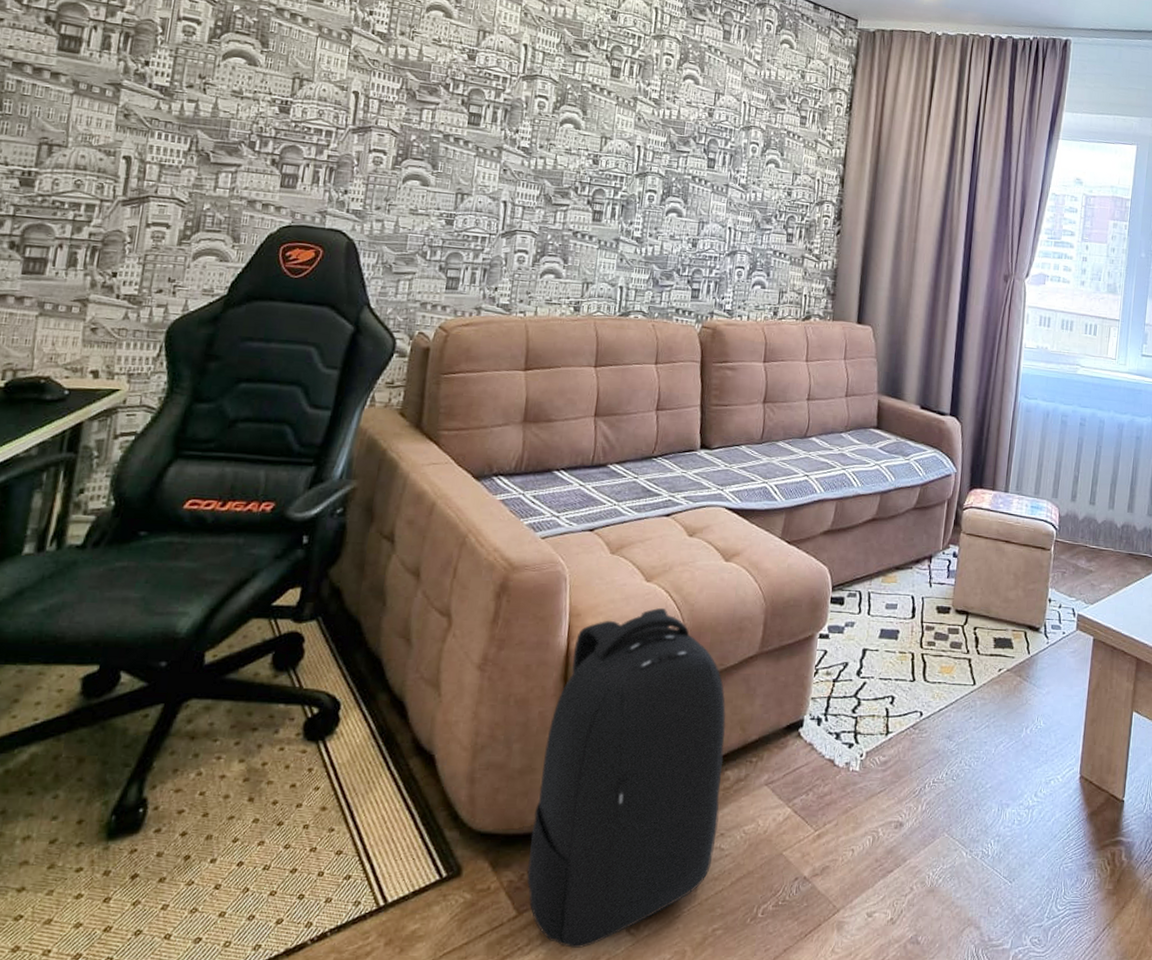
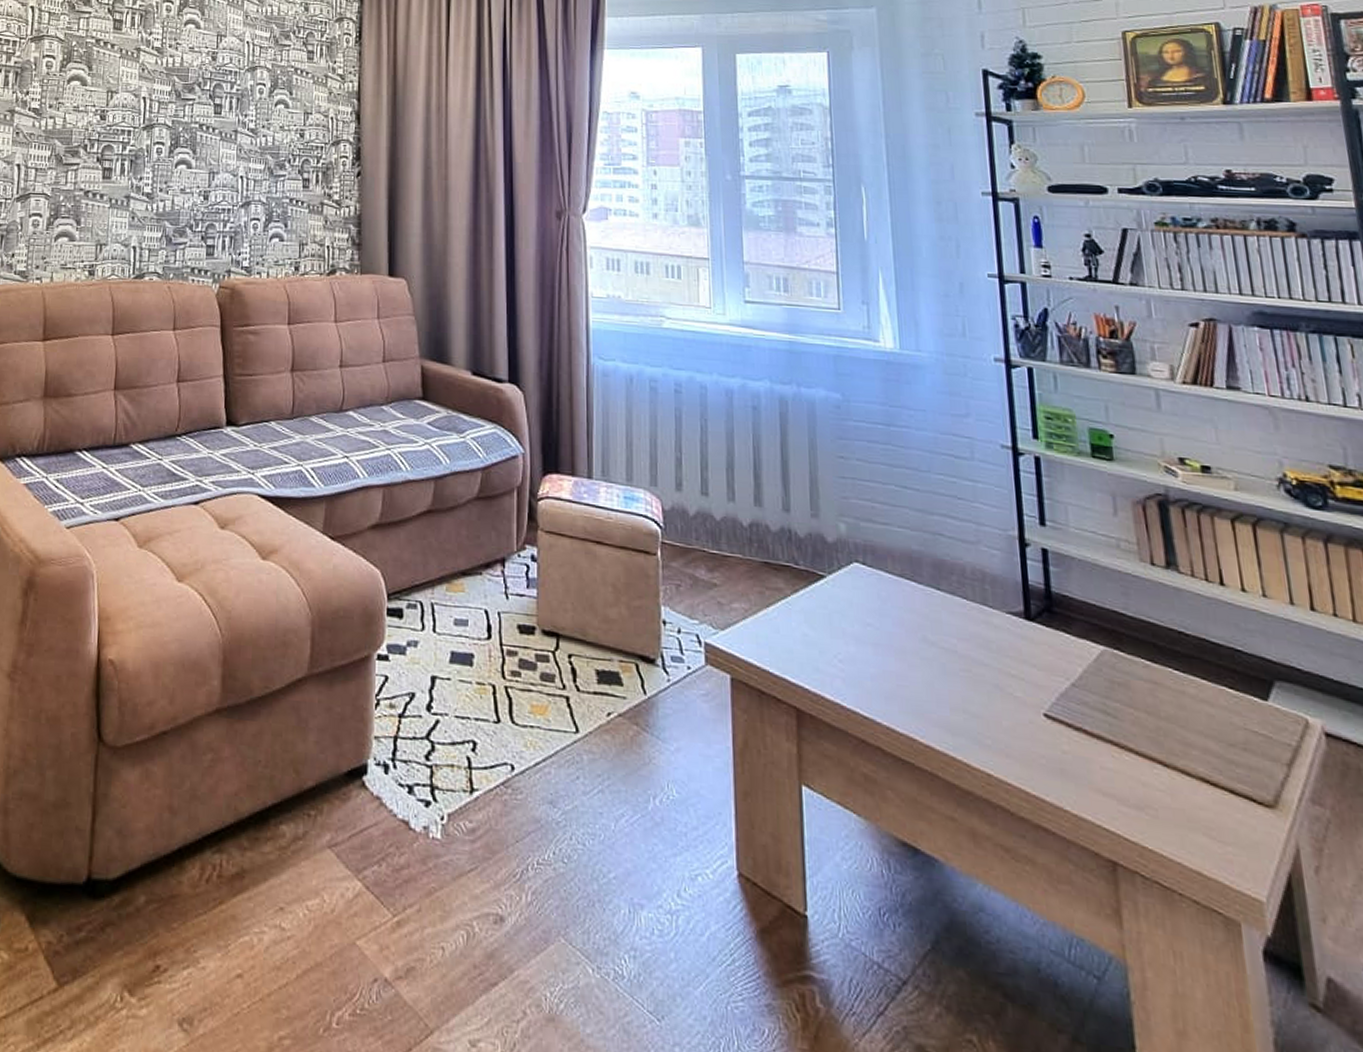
backpack: present [526,607,726,948] -> none [66,613,277,1041]

